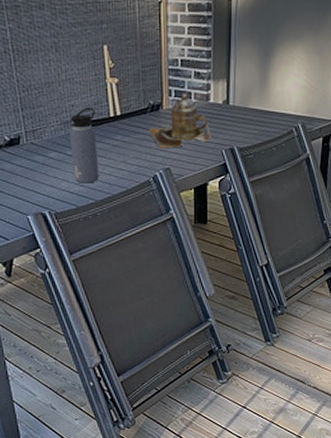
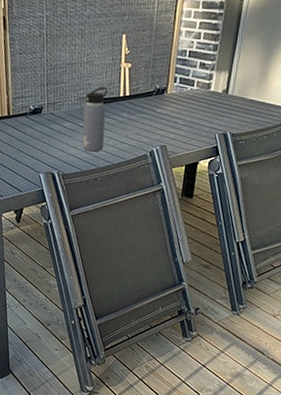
teapot: present [148,93,211,148] -> none [152,81,208,128]

